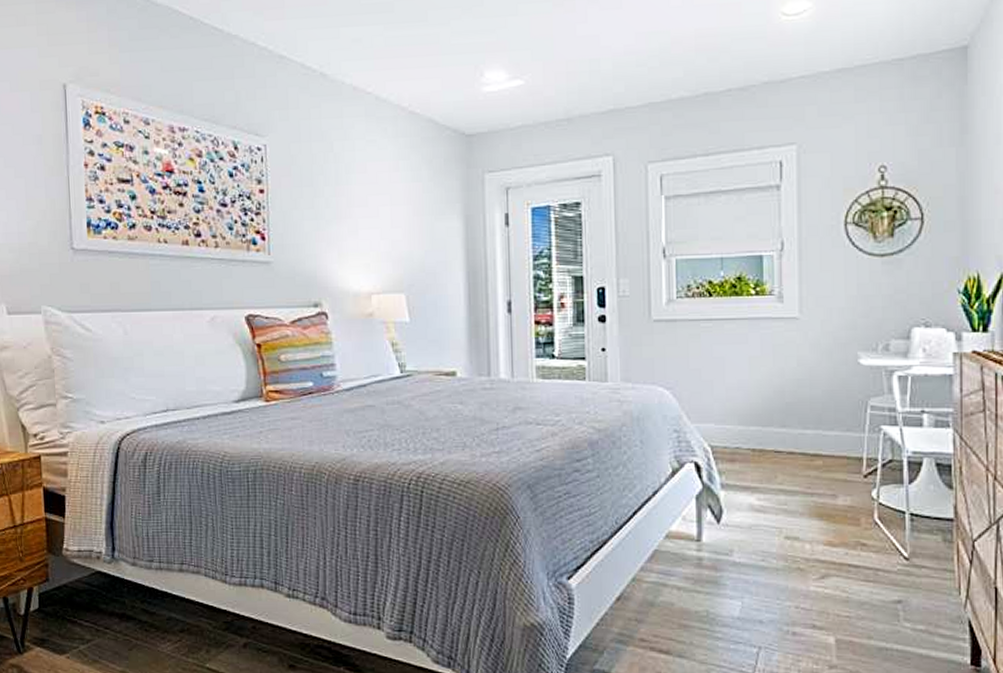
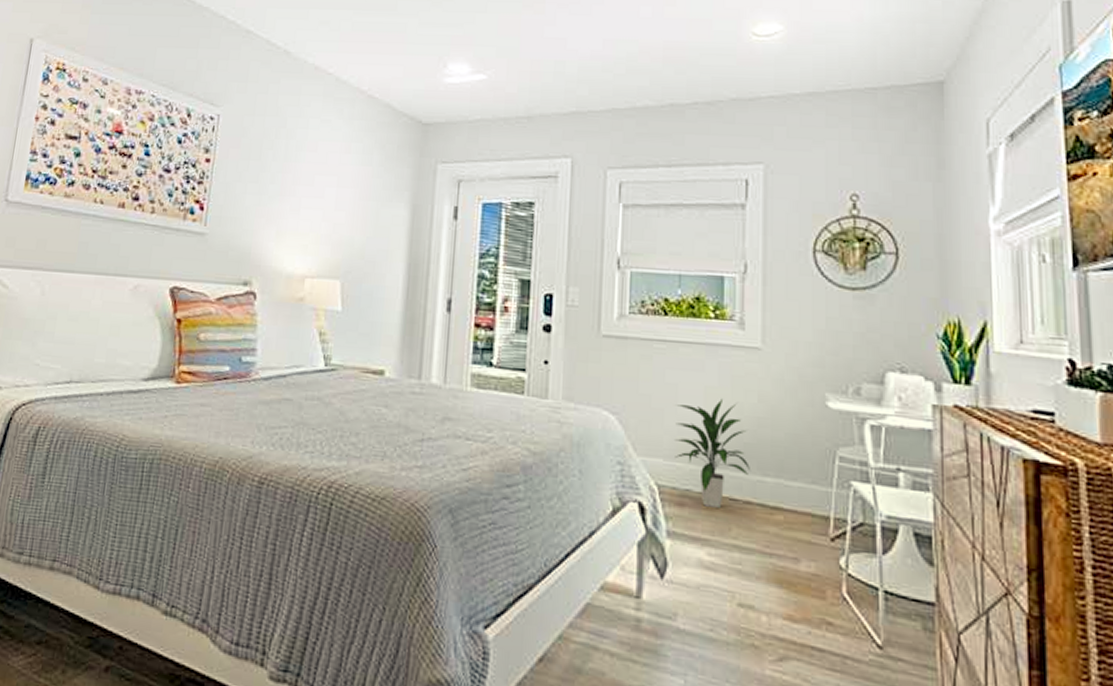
indoor plant: none [724,366,792,460] -> present [675,398,750,508]

